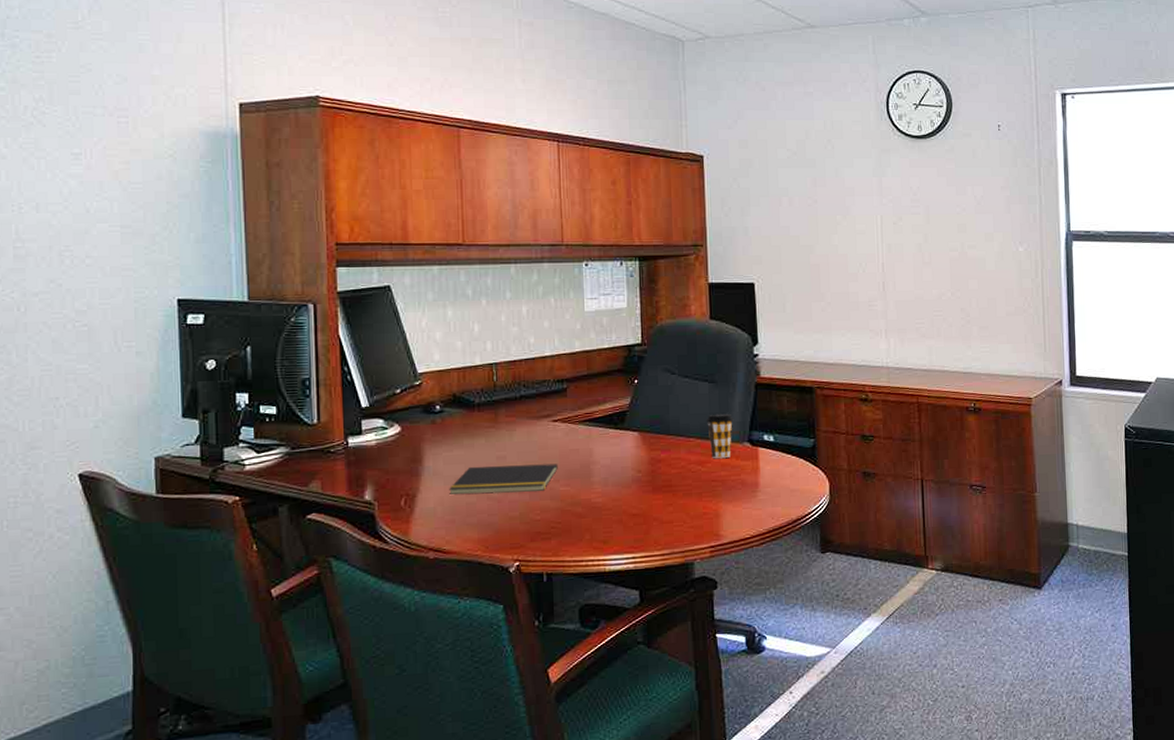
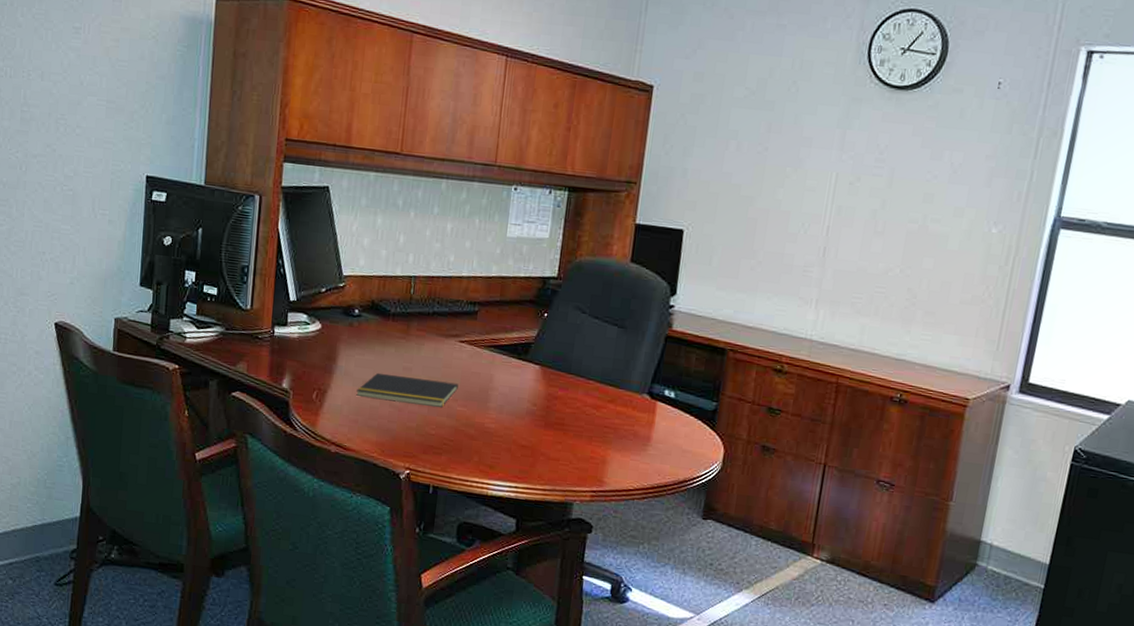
coffee cup: present [706,413,734,459] -> none [608,359,638,407]

